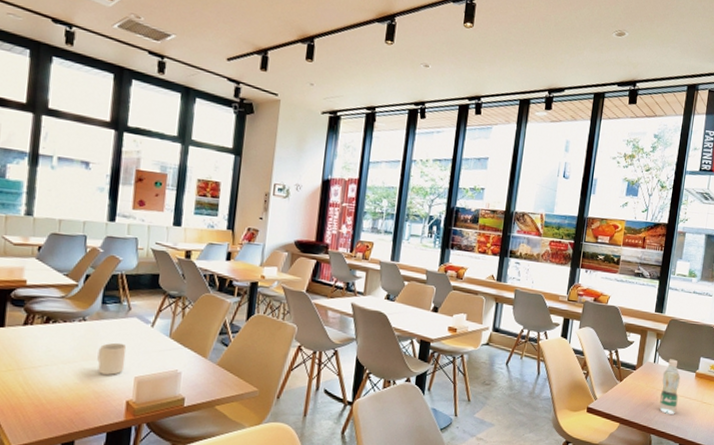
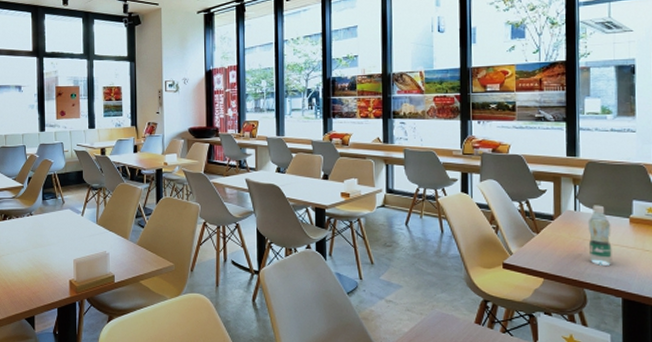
cup: present [97,342,127,375] -> none [44,231,65,259]

